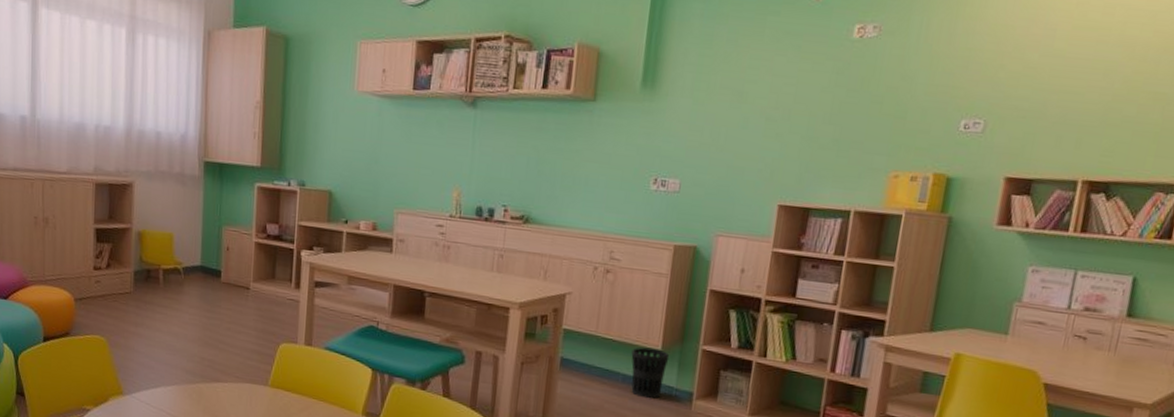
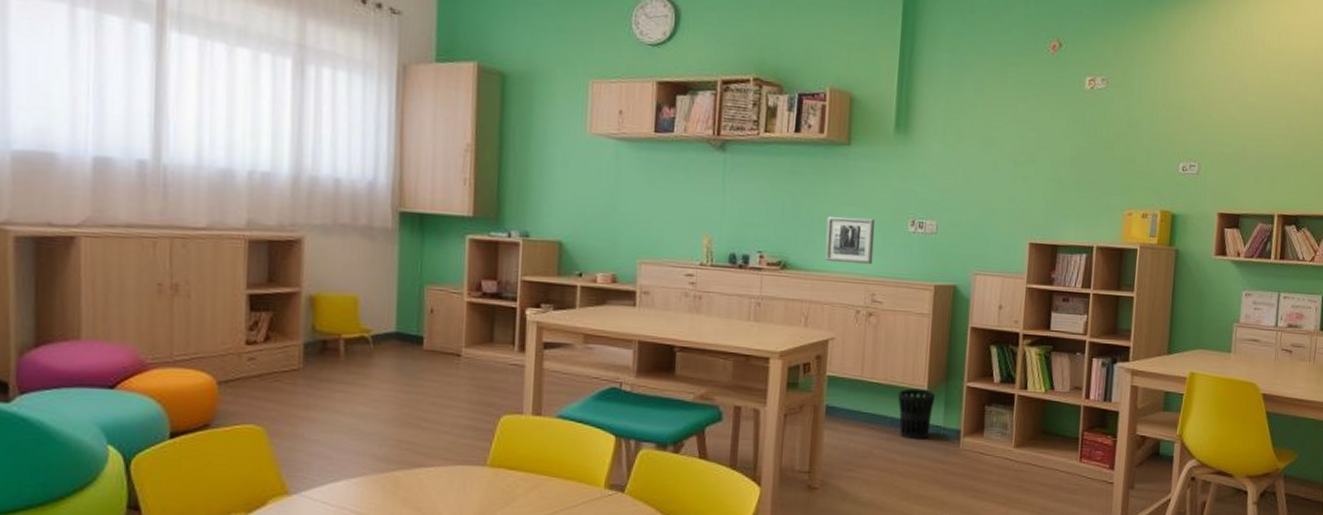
wall art: none [566,173,616,222] -> present [825,216,875,265]

